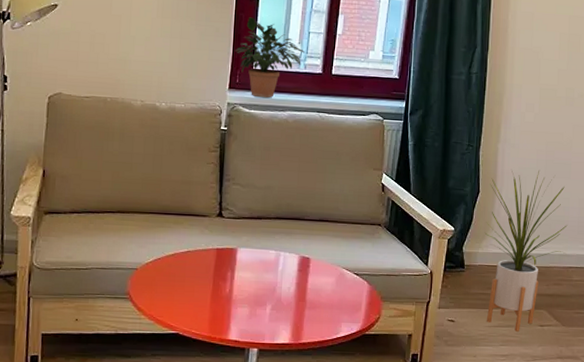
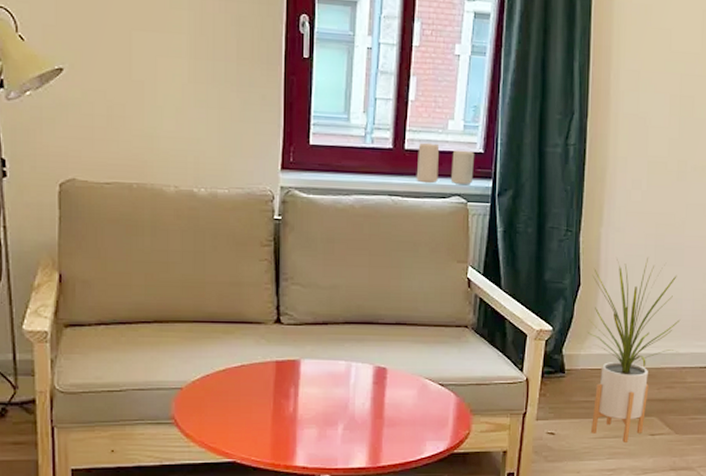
potted plant: present [235,17,305,98] -> none [287,81,372,180]
candle: none [341,69,361,103] -> present [416,142,439,184]
candle: none [370,75,390,105] -> present [450,150,474,186]

